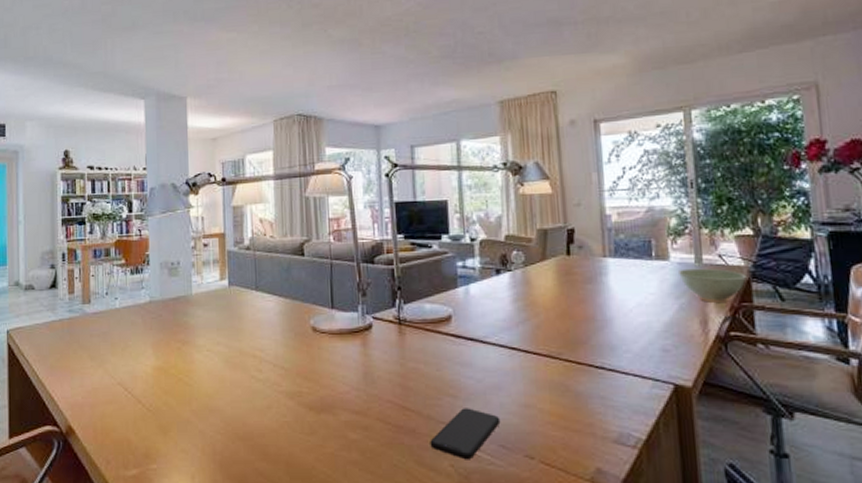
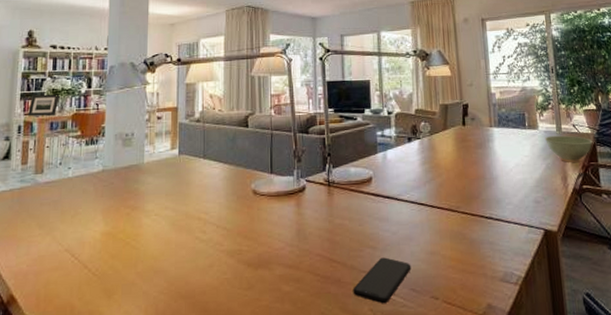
picture frame: none [71,219,101,243] -> present [28,94,60,117]

